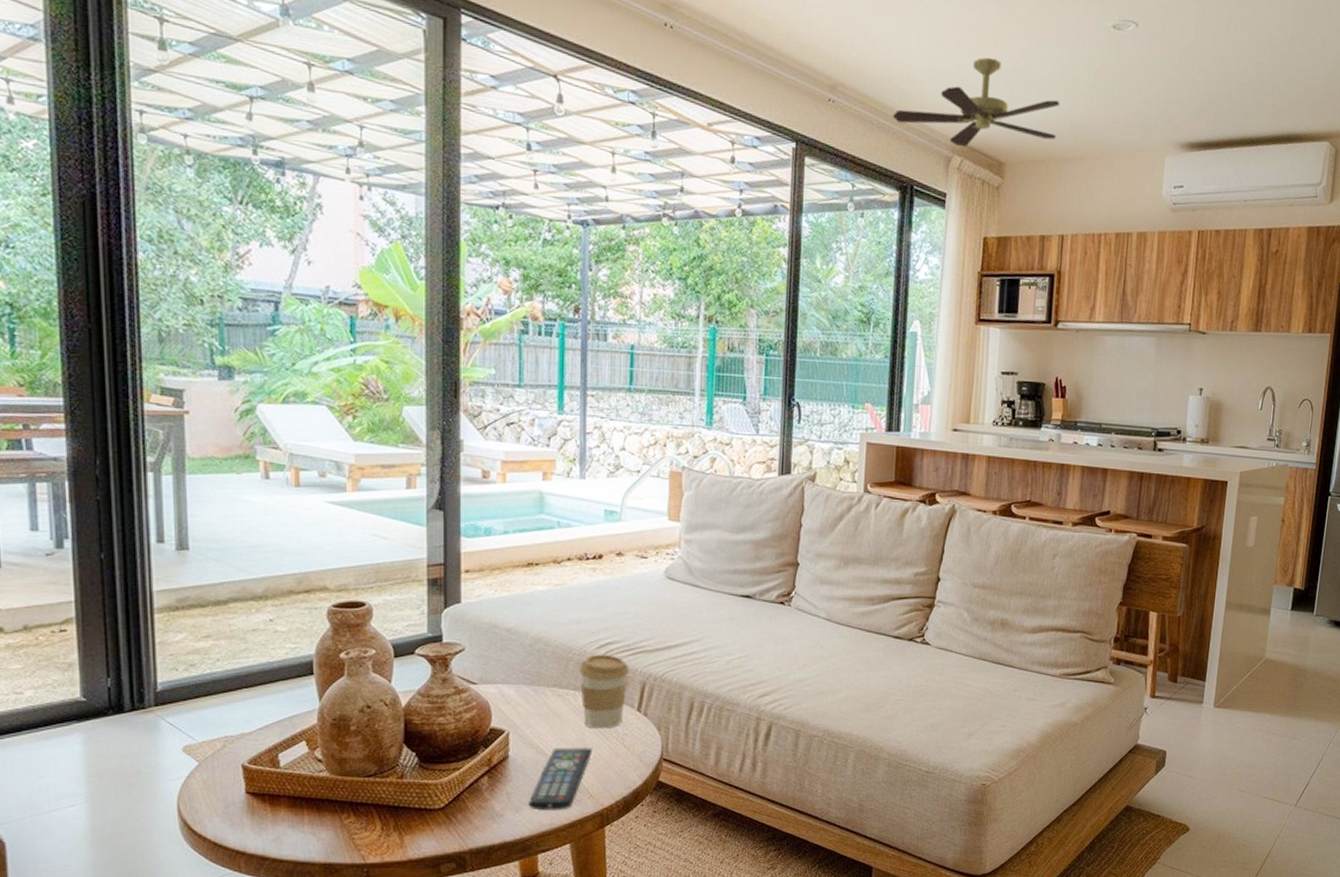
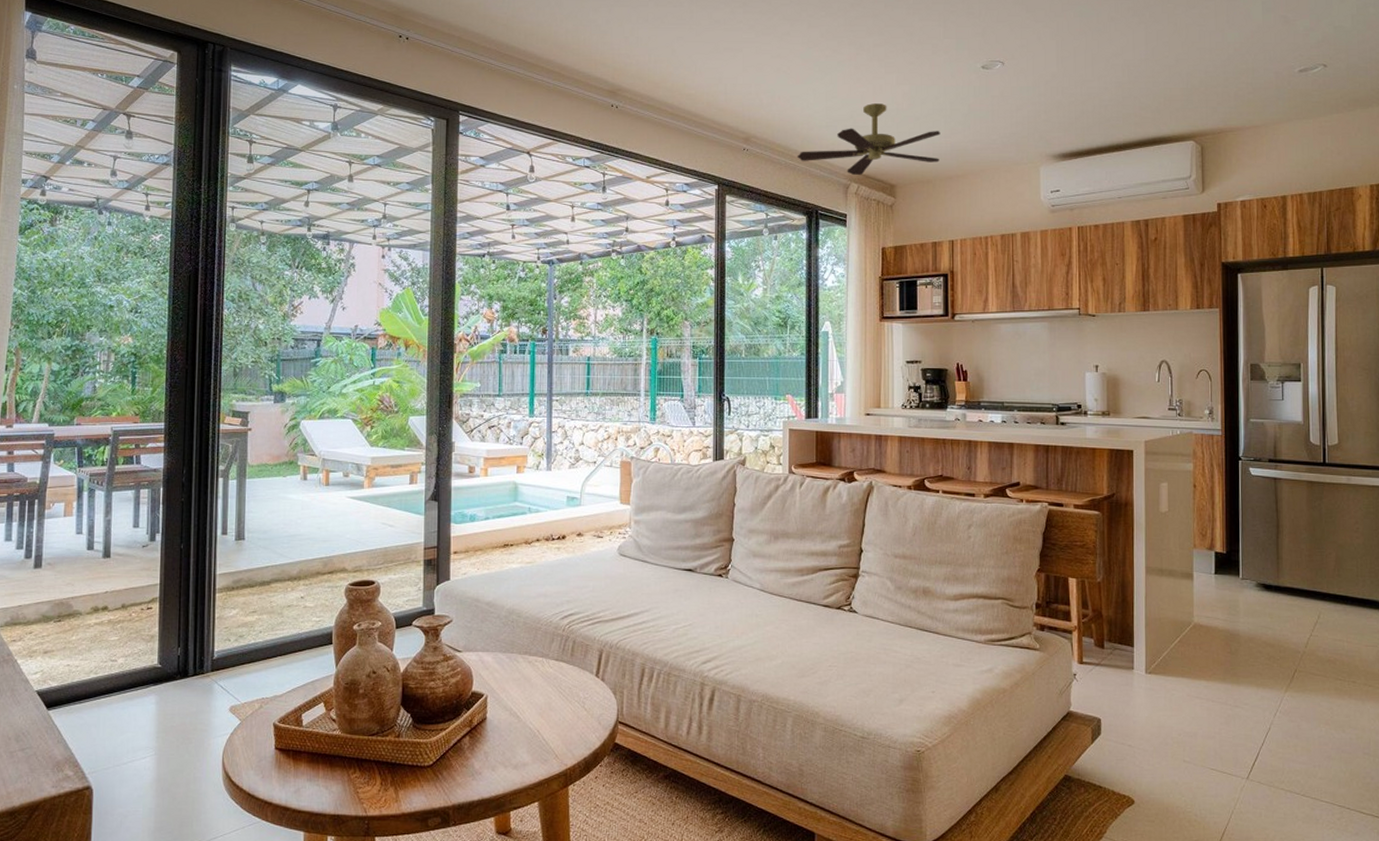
remote control: present [529,747,593,810] -> none [503,710,558,769]
coffee cup: present [579,654,630,729] -> none [546,624,589,693]

